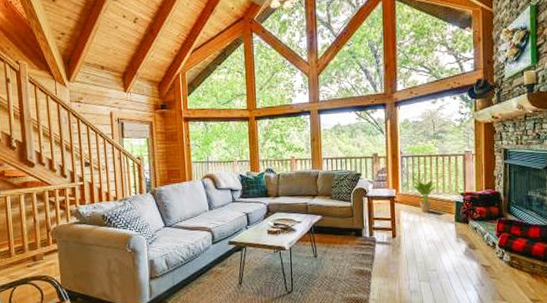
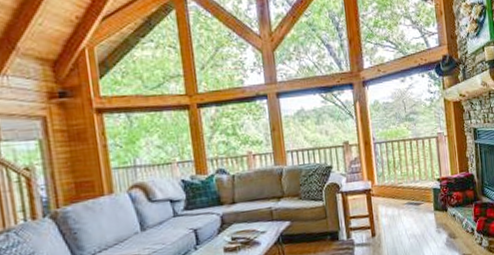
potted plant: present [410,176,442,212] -> none [385,164,418,204]

